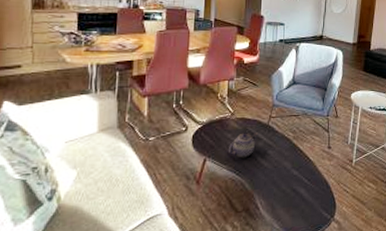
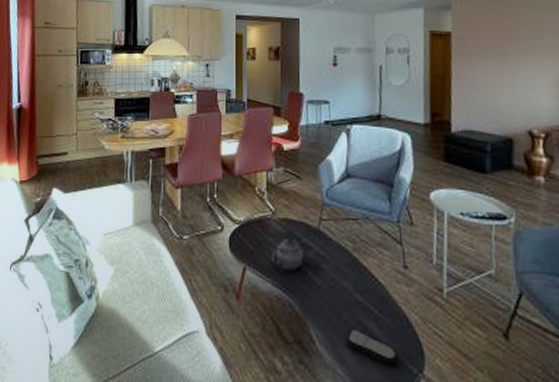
remote control: none [283,194,318,216] -> present [346,328,398,366]

